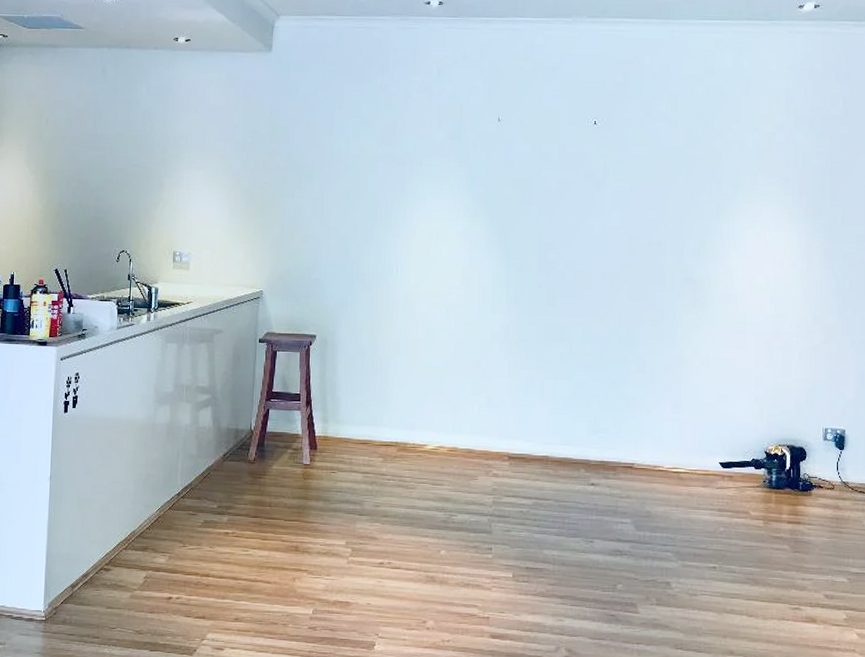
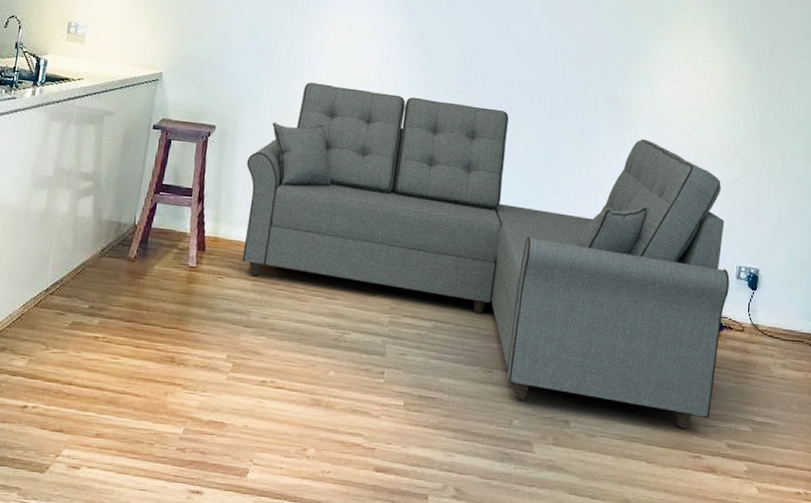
sofa: none [347,288,817,583] -> present [242,82,730,428]

